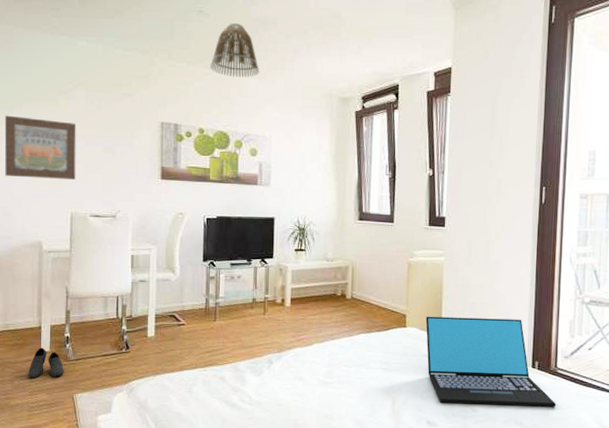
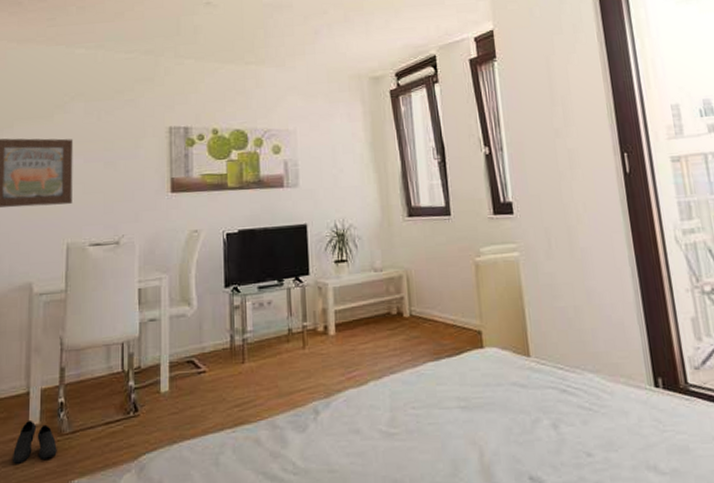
lamp shade: present [210,23,259,78] -> none [222,11,277,69]
laptop: present [425,316,556,407] -> none [507,322,697,449]

